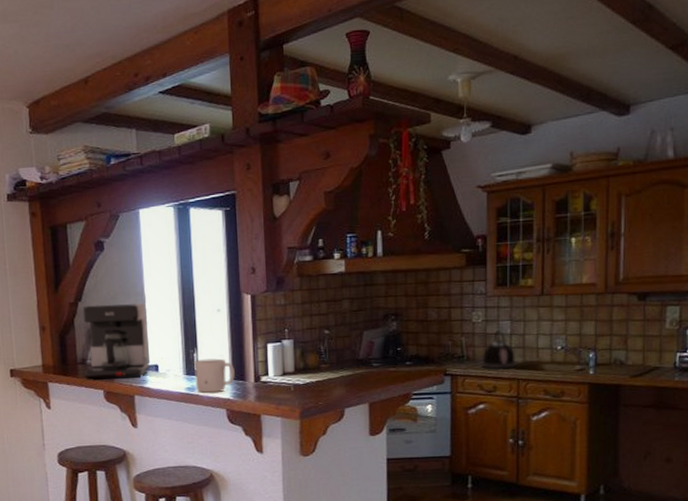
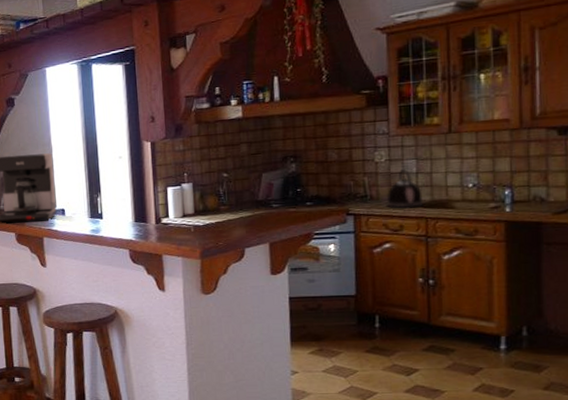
mug: present [193,358,235,393] -> none [97,202,137,235]

